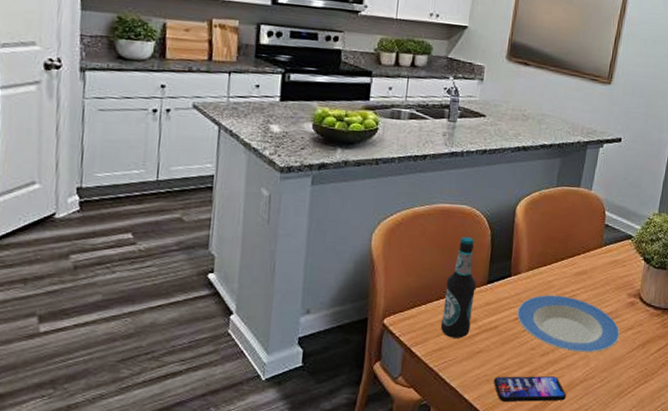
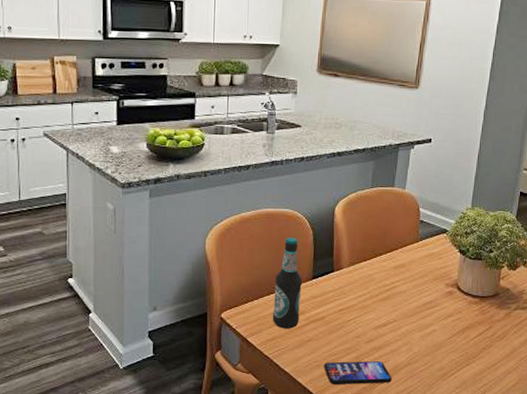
plate: present [516,295,620,353] -> none [341,287,440,340]

